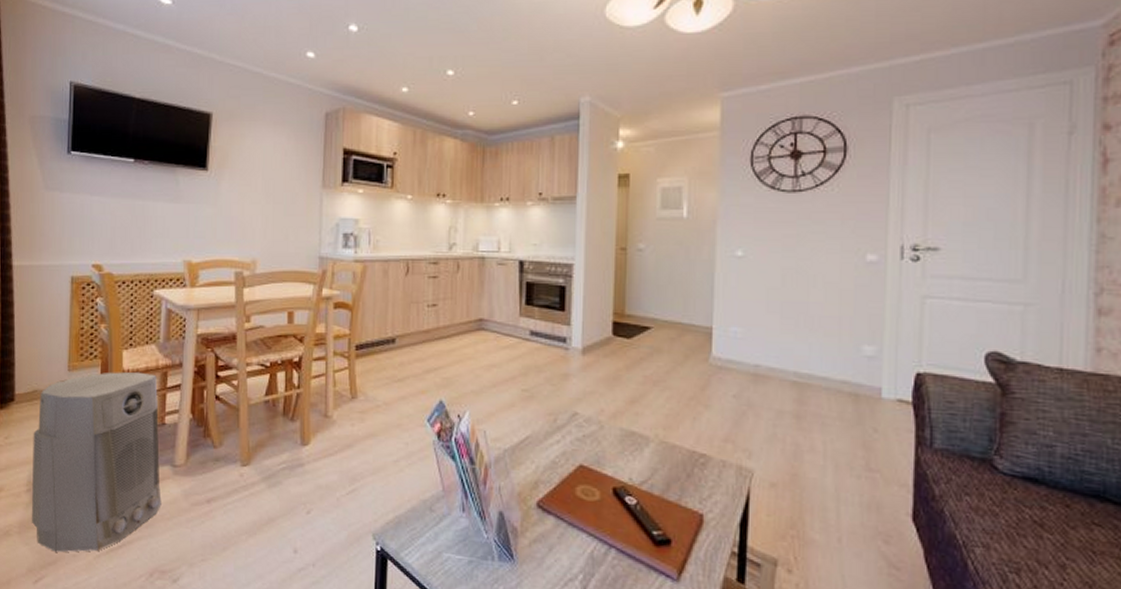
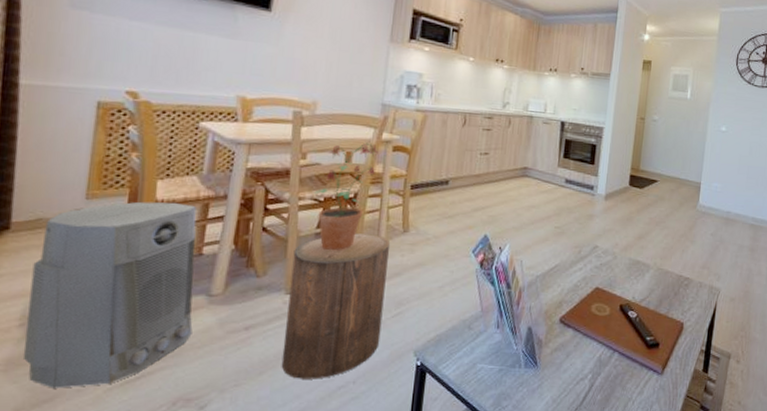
stool: none [242,400,339,559] -> present [281,233,391,379]
potted plant: none [260,300,319,420] -> present [314,142,378,251]

